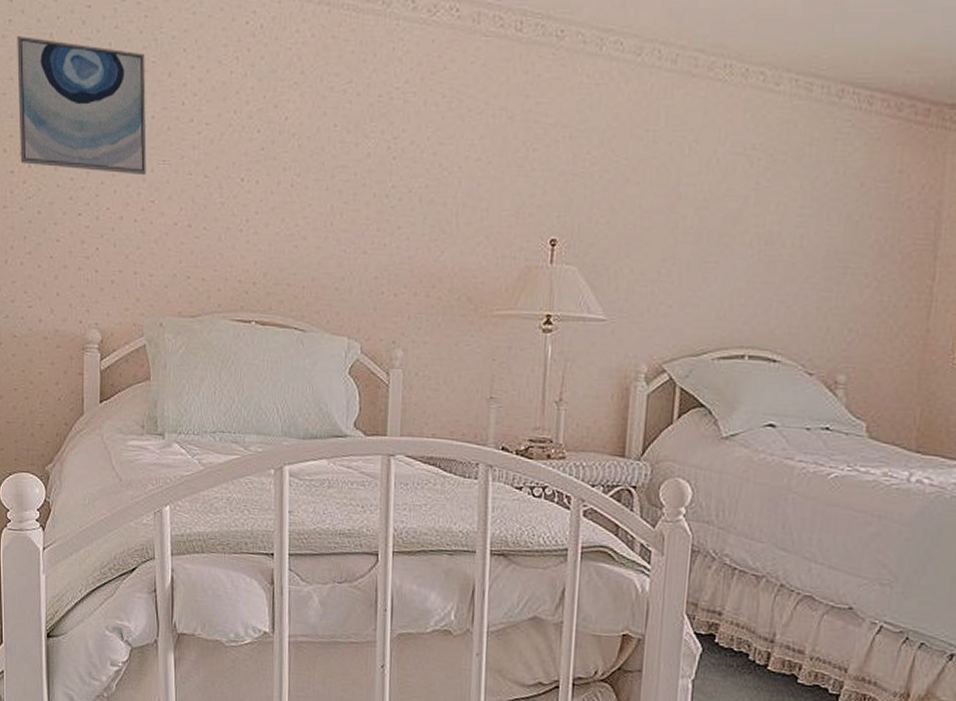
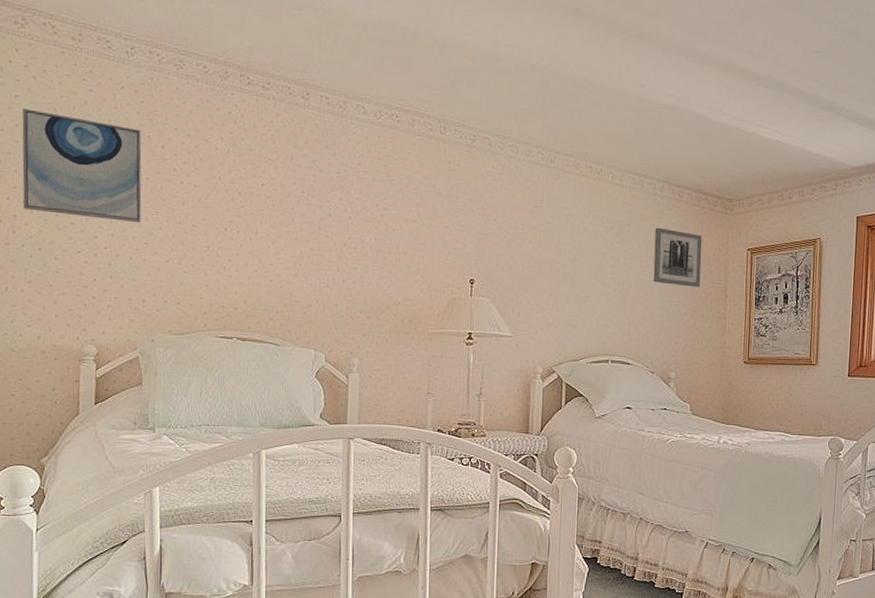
wall art: none [819,154,901,246] -> present [653,227,702,288]

